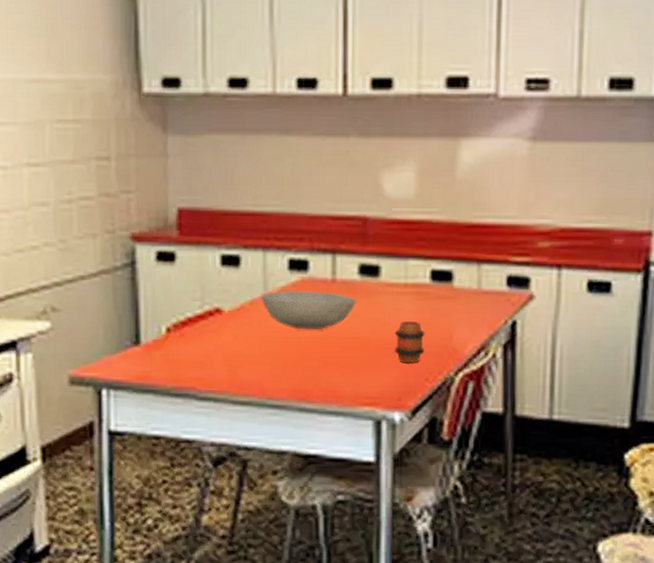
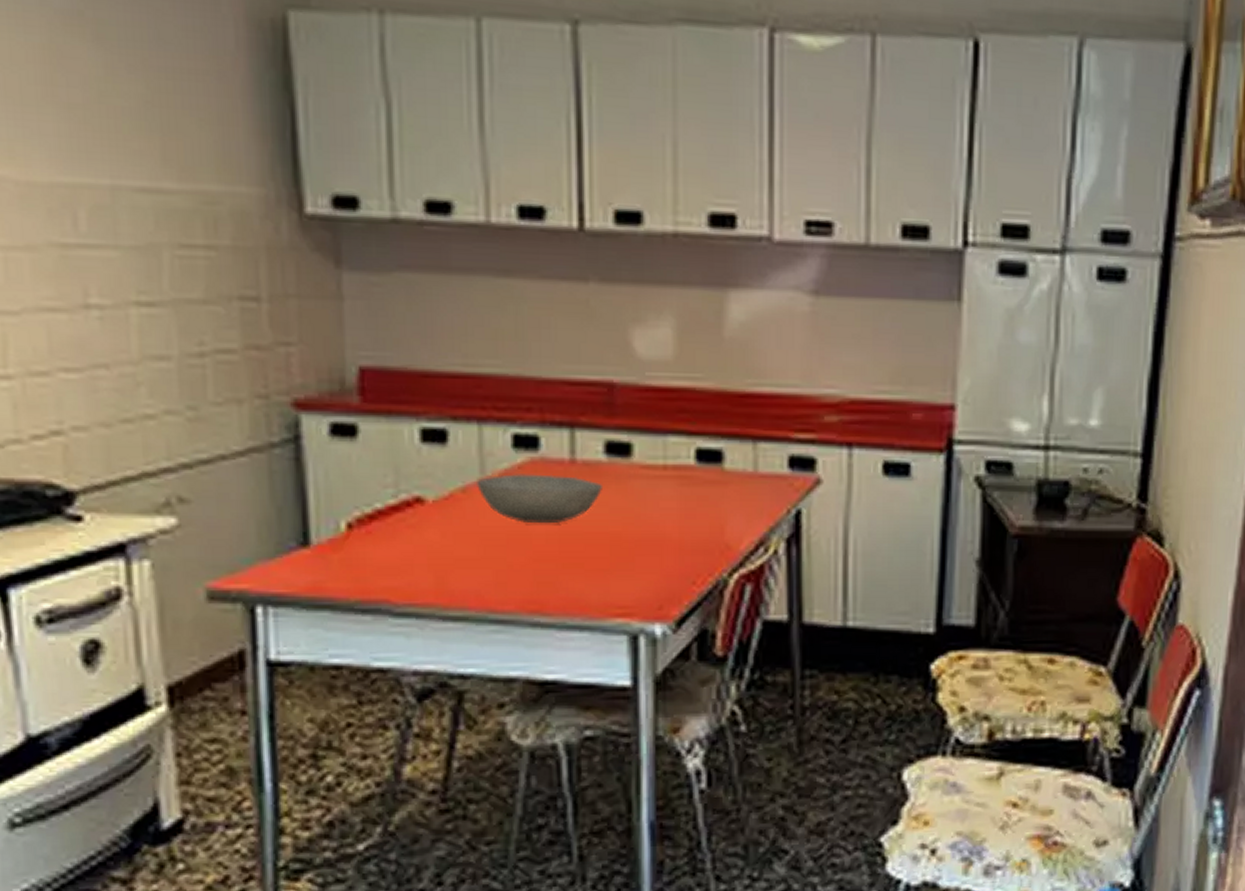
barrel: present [395,321,425,364] -> none [653,512,691,564]

